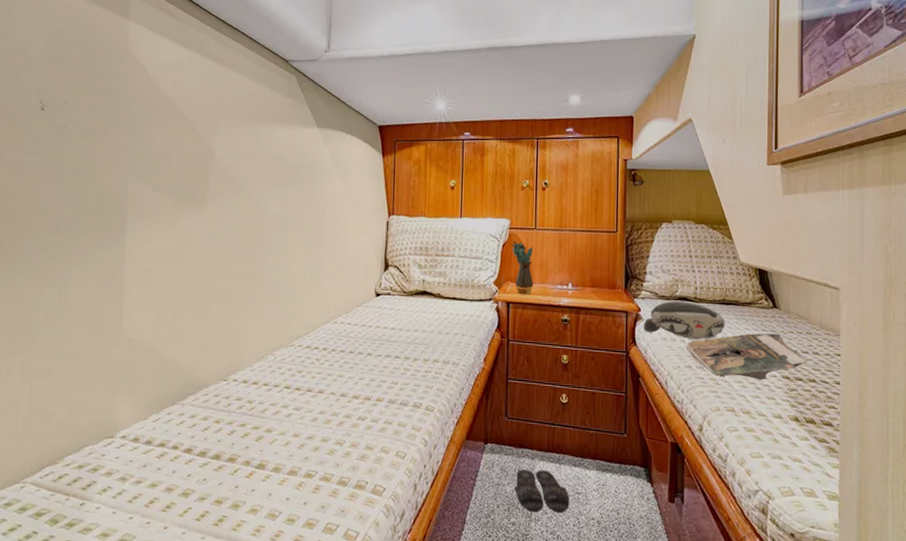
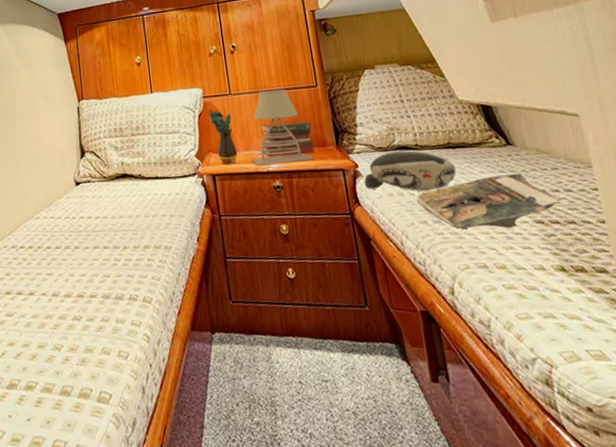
slippers: present [514,469,570,513] -> none [252,357,318,408]
table lamp: none [545,230,603,301] -> present [251,89,315,167]
books: none [557,261,605,294] -> present [261,120,314,157]

